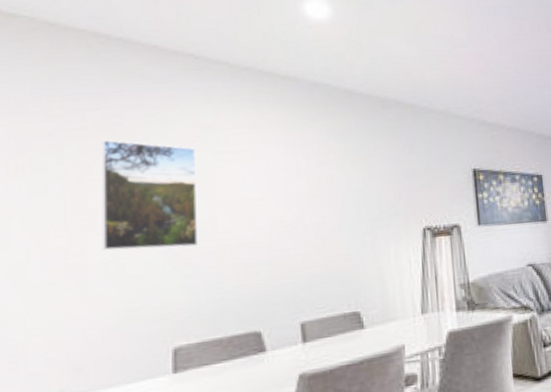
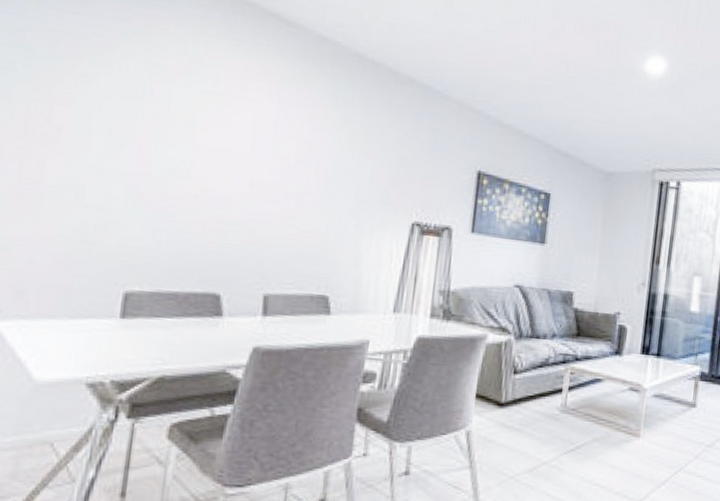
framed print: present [101,139,199,251] -> none [62,49,180,189]

